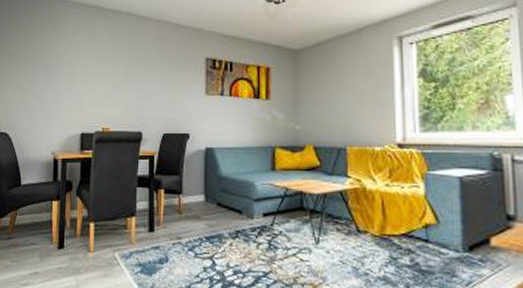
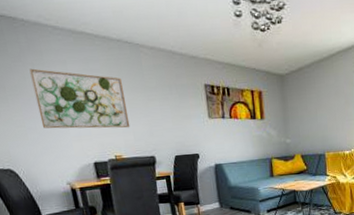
wall art: none [43,38,124,100] -> present [29,68,130,129]

